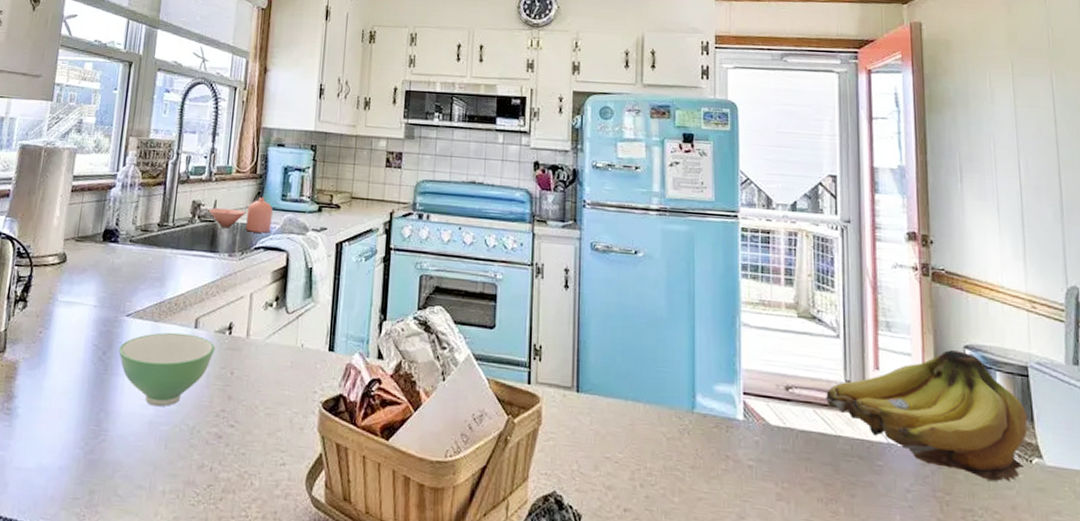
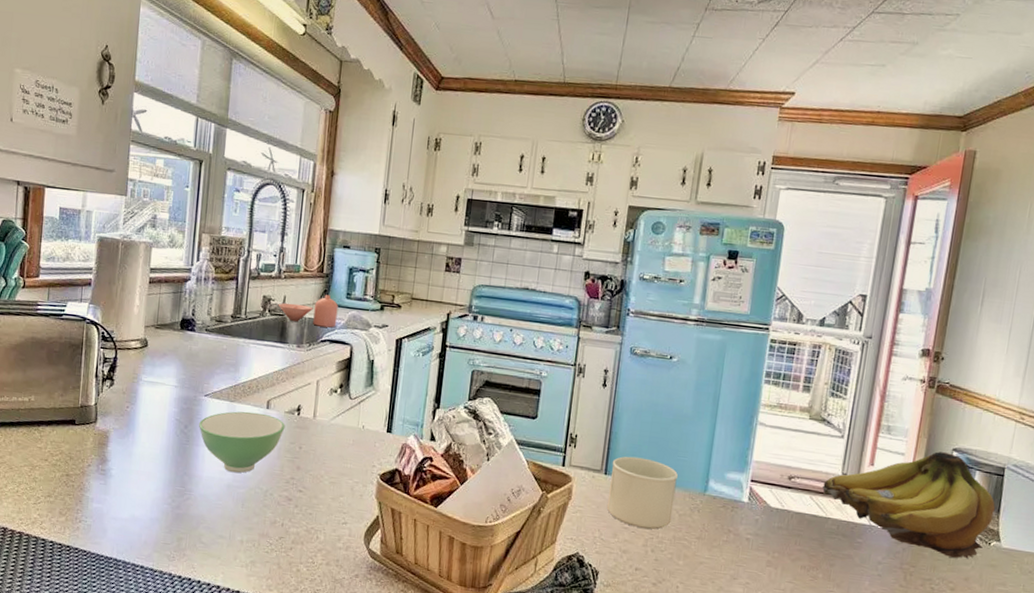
mug: none [582,369,661,459] -> present [606,456,679,530]

